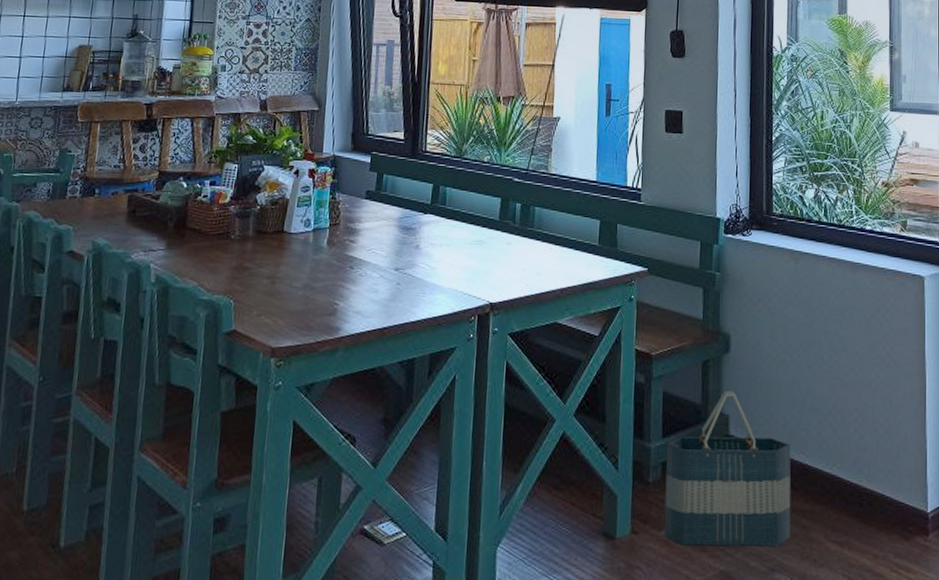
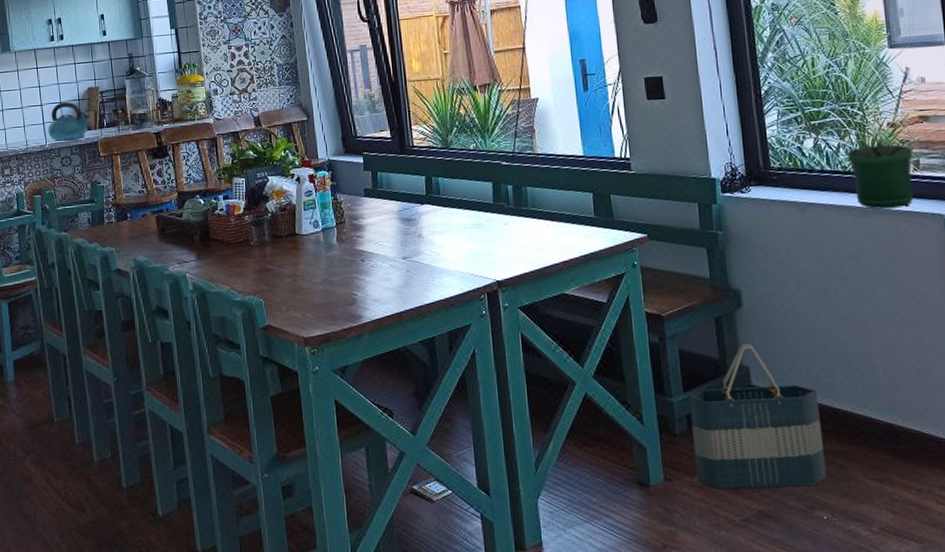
kettle: none [21,57,76,100] -> present [48,101,91,141]
planter: none [840,195,917,266] -> present [843,138,930,210]

